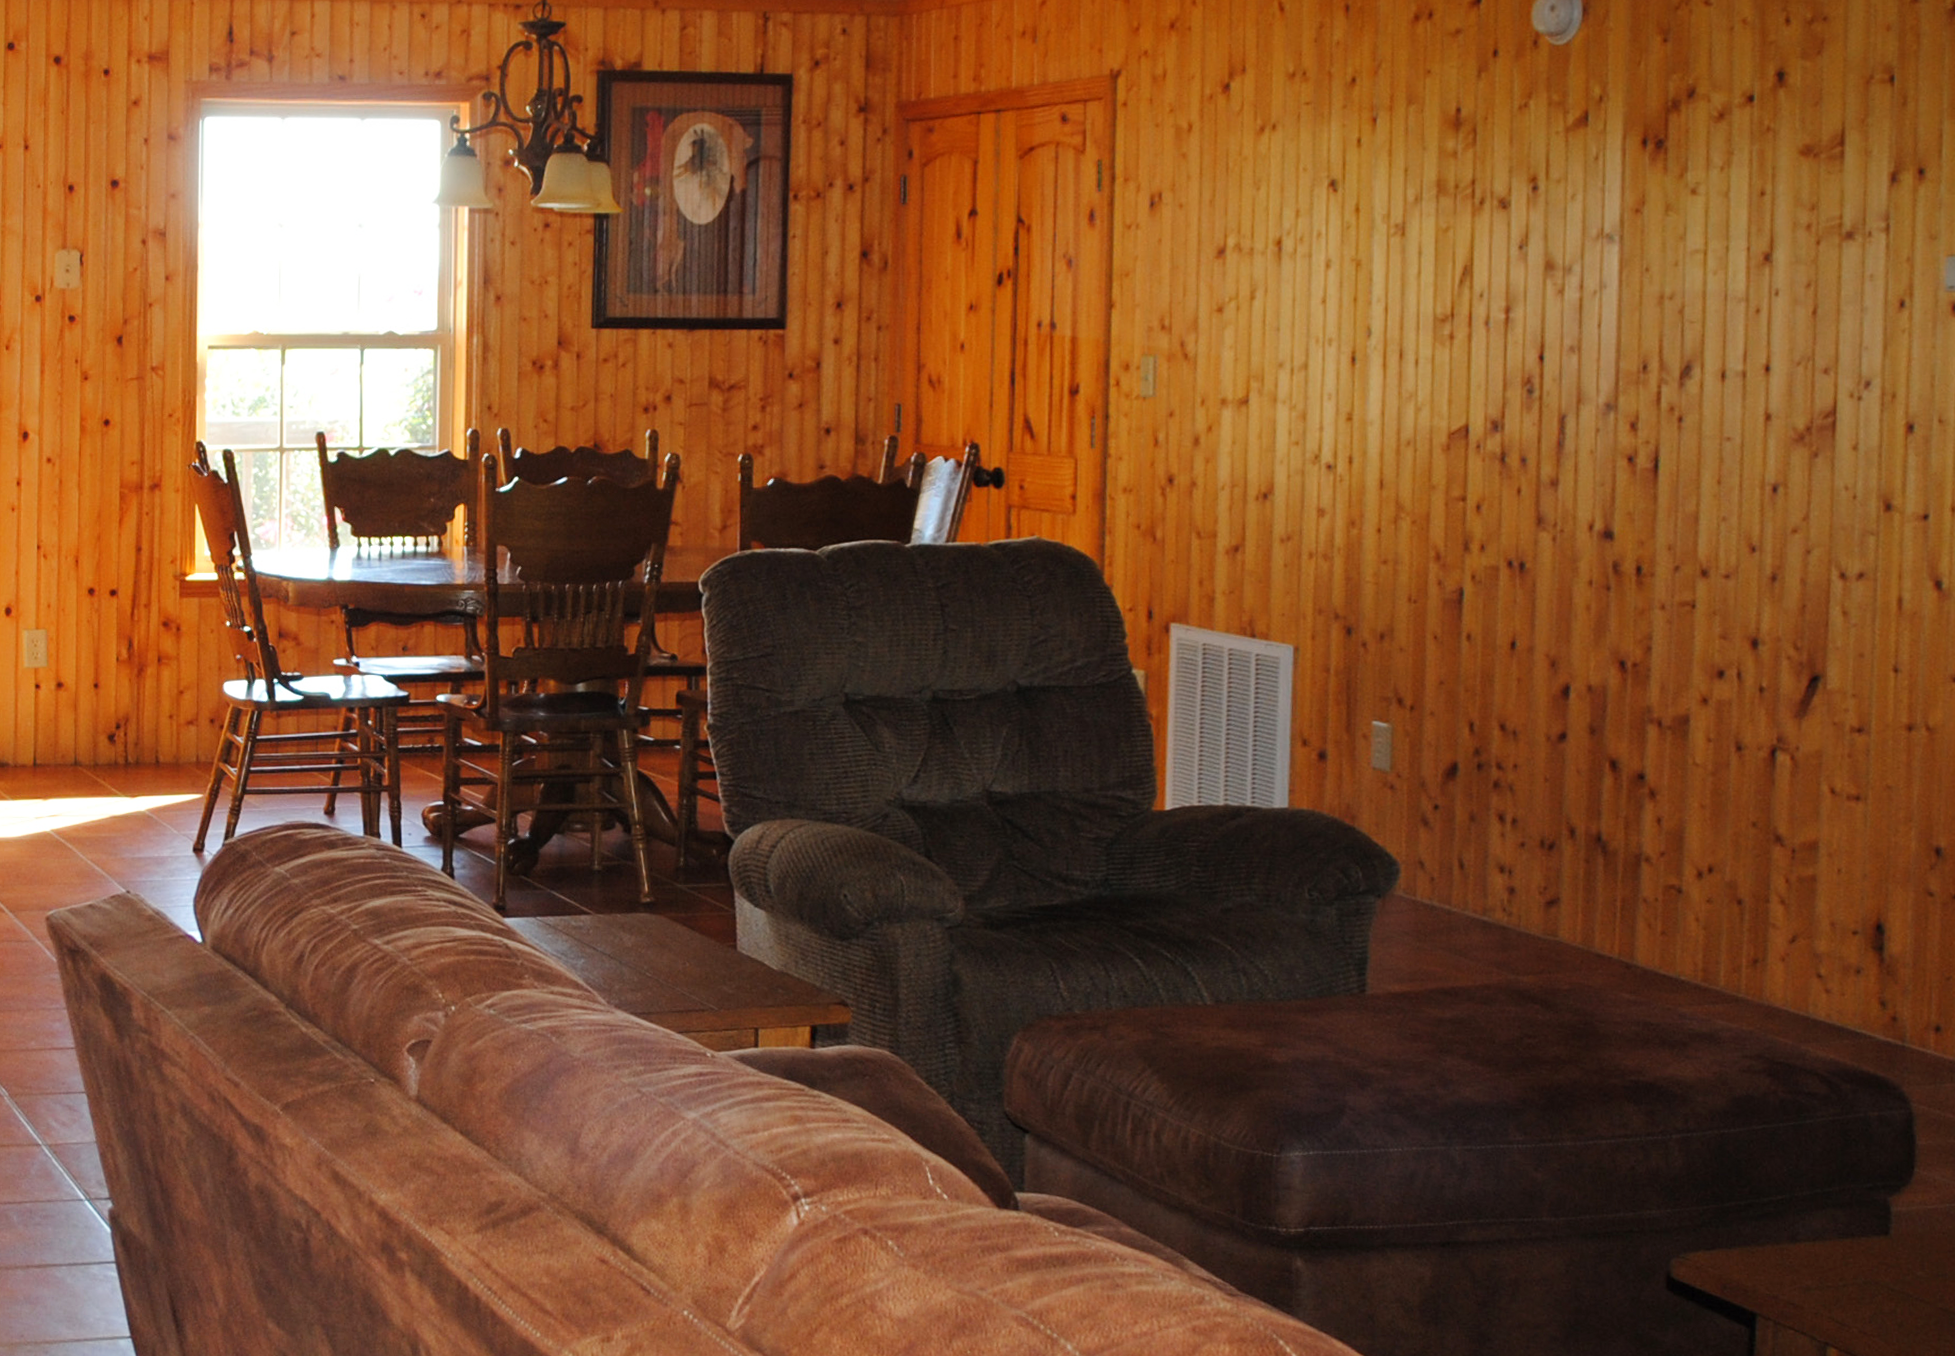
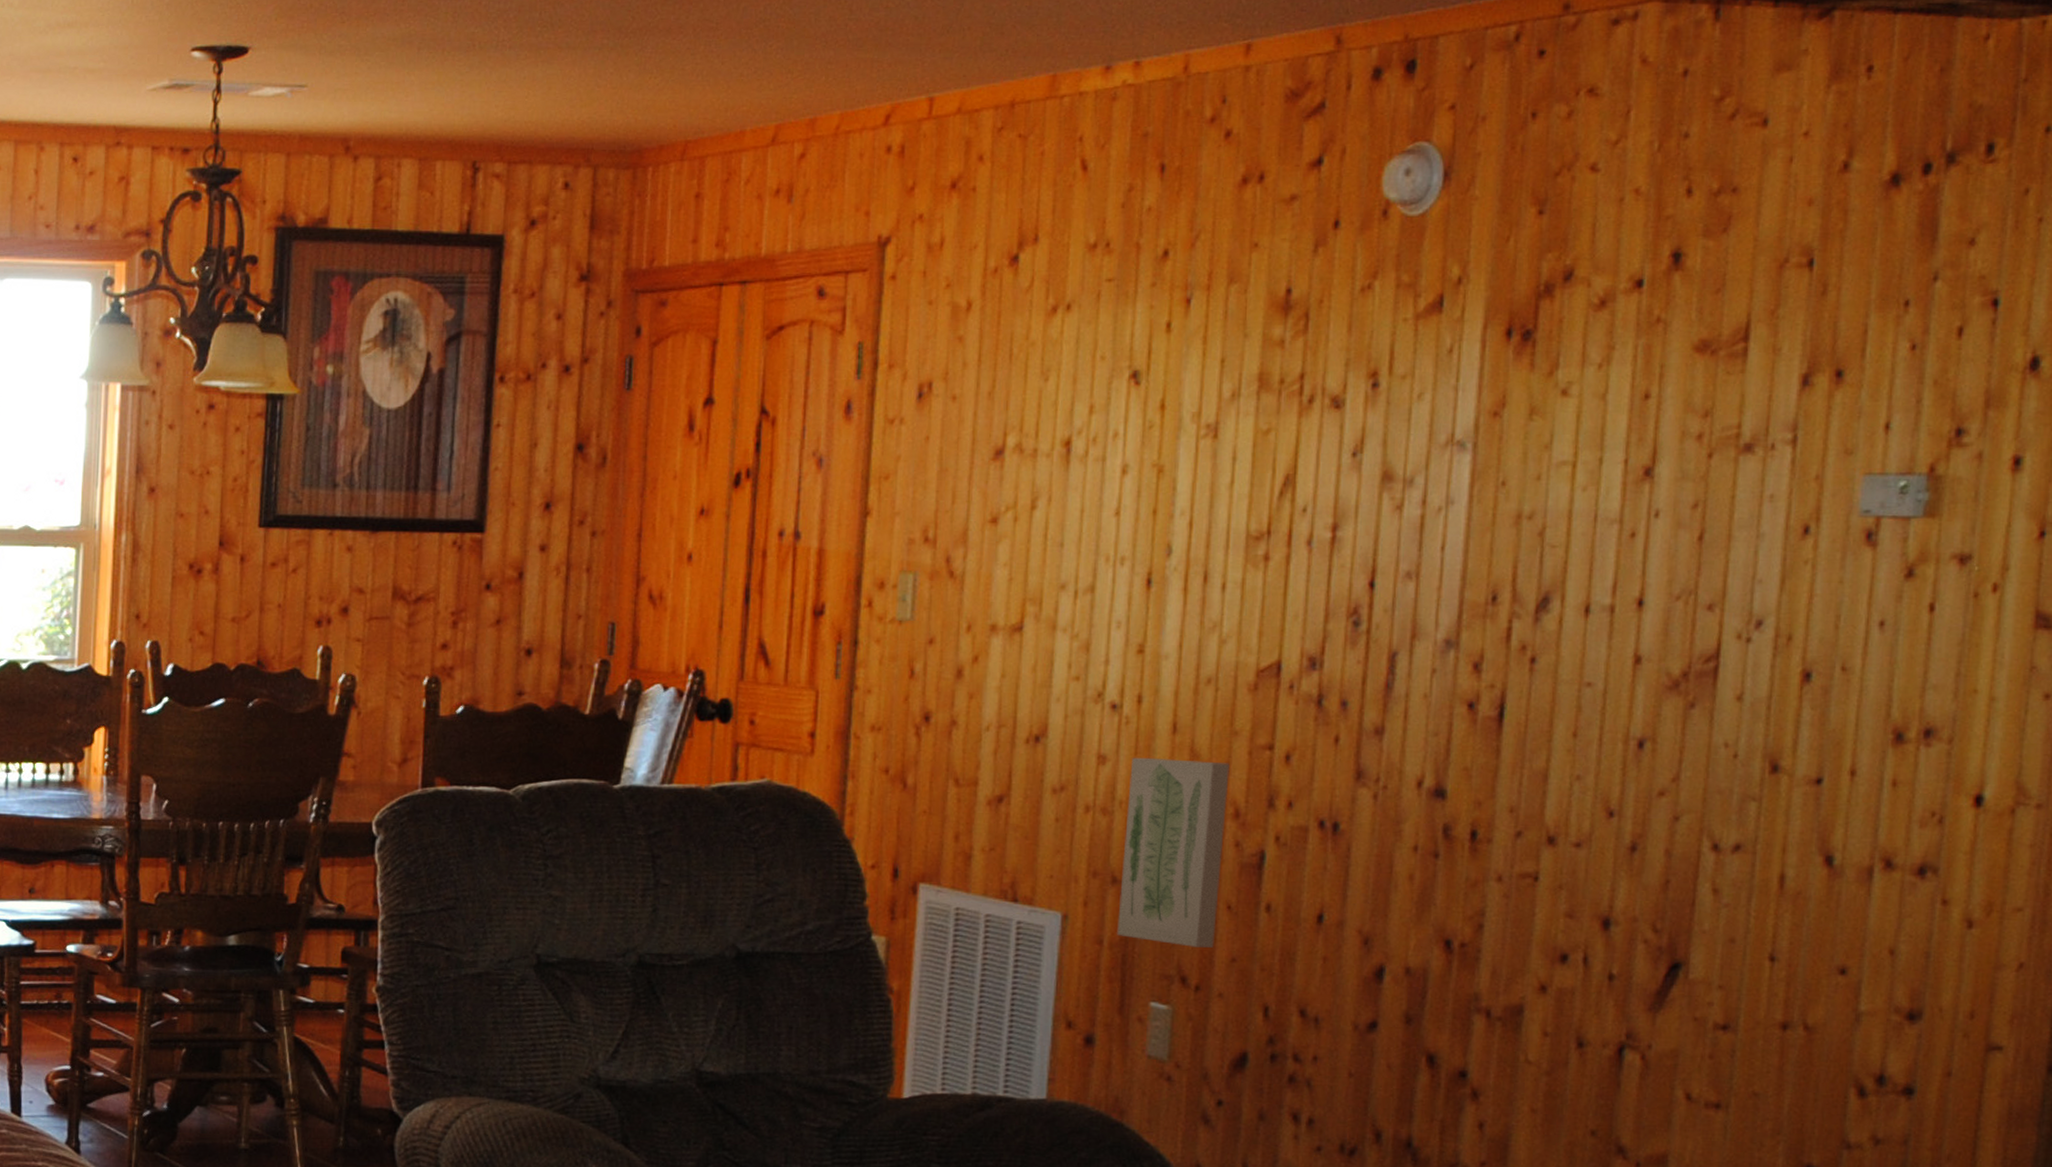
wall art: none [1341,510,1430,673] -> present [1117,757,1230,948]

